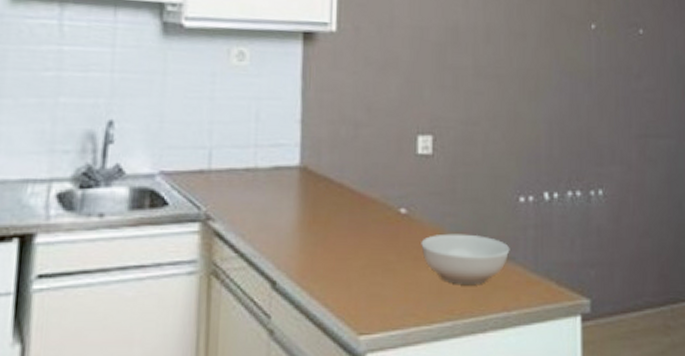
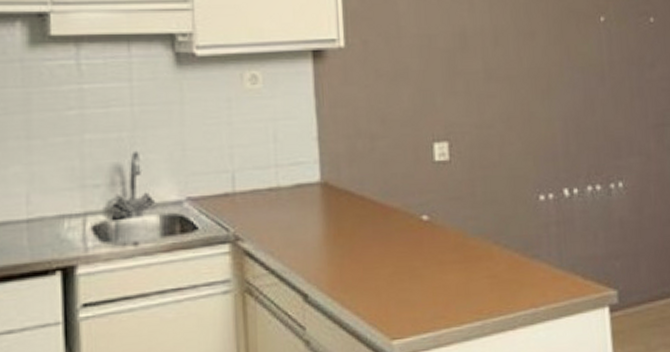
bowl: present [421,233,510,284] -> none [445,235,534,285]

